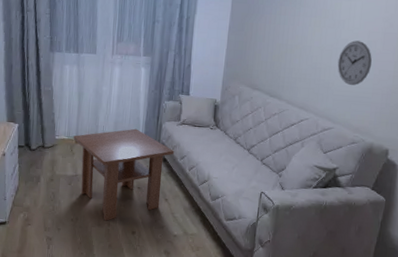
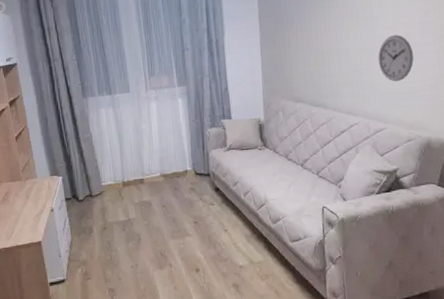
coffee table: present [73,128,174,221] -> none [120,162,226,262]

